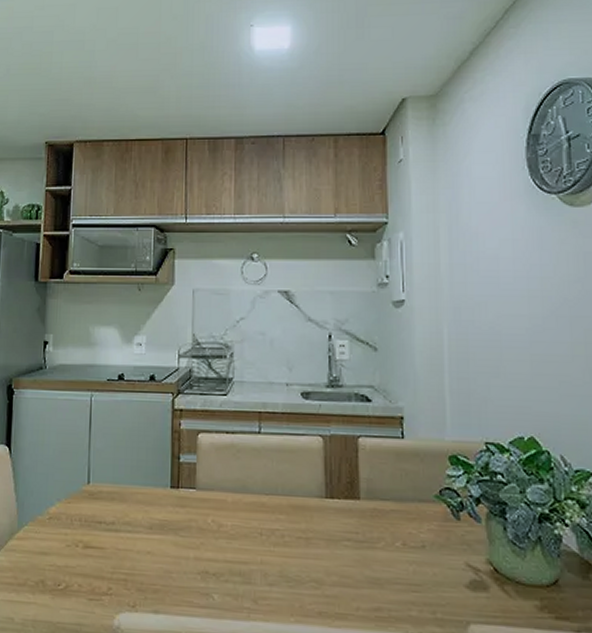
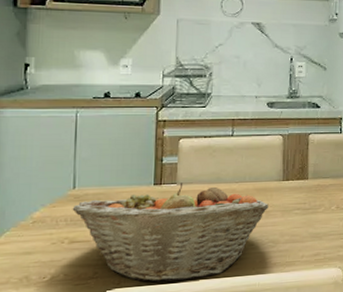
fruit basket: none [86,488,308,617] -> present [72,183,269,283]

